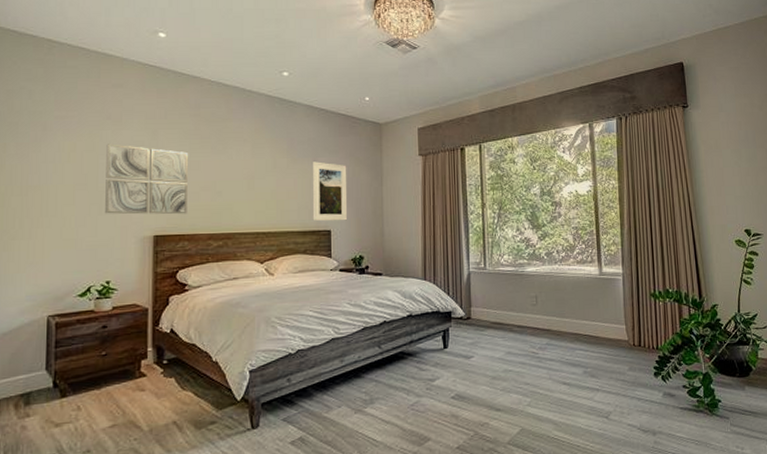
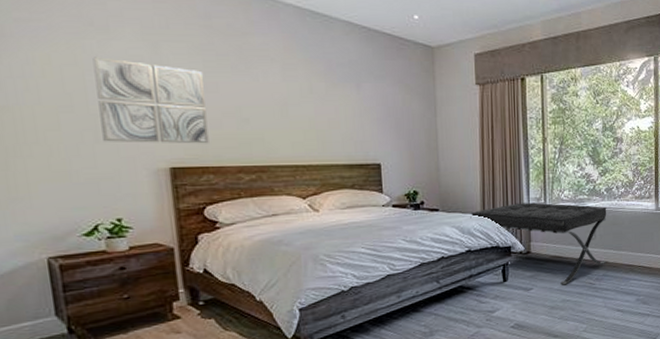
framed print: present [312,161,348,222] -> none [356,87,399,154]
bench: none [412,267,549,354] -> present [470,202,607,285]

